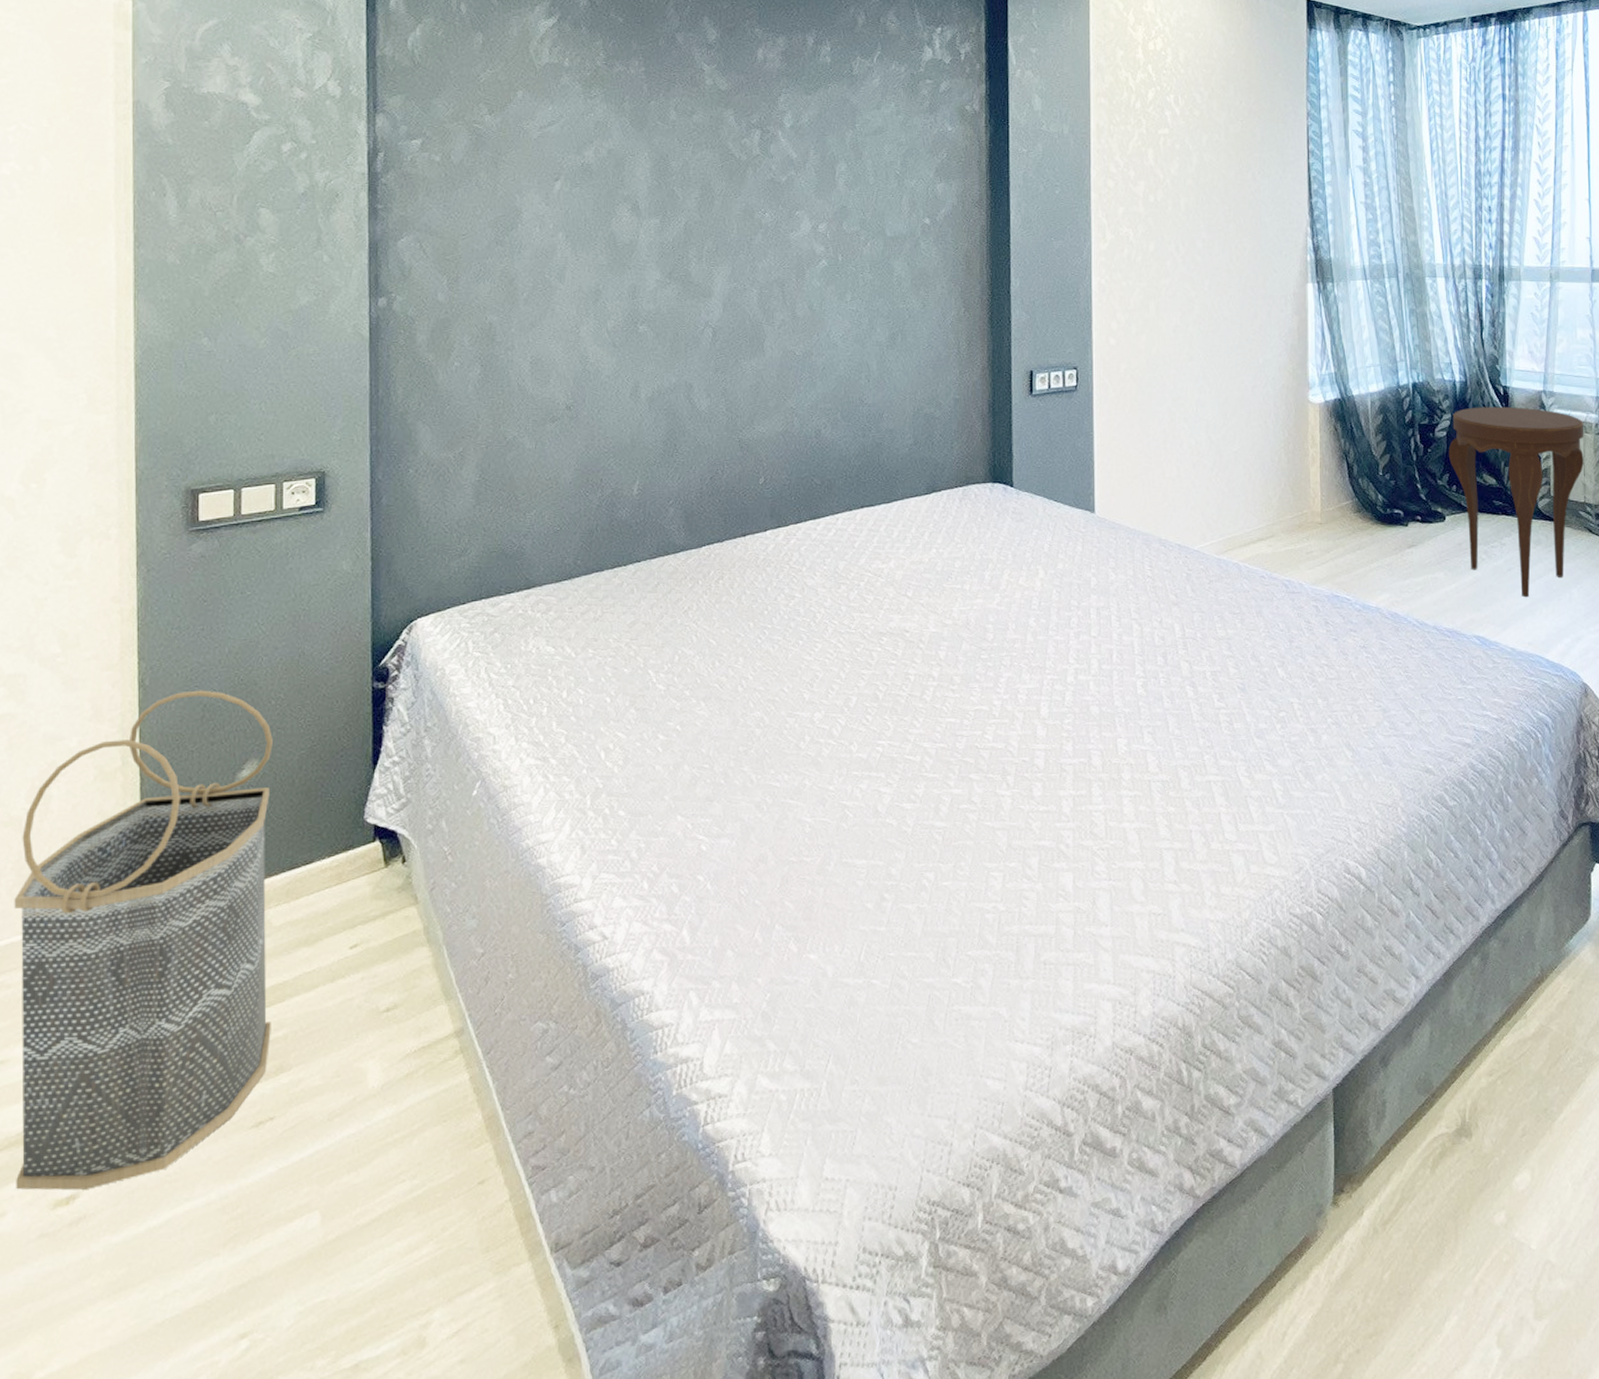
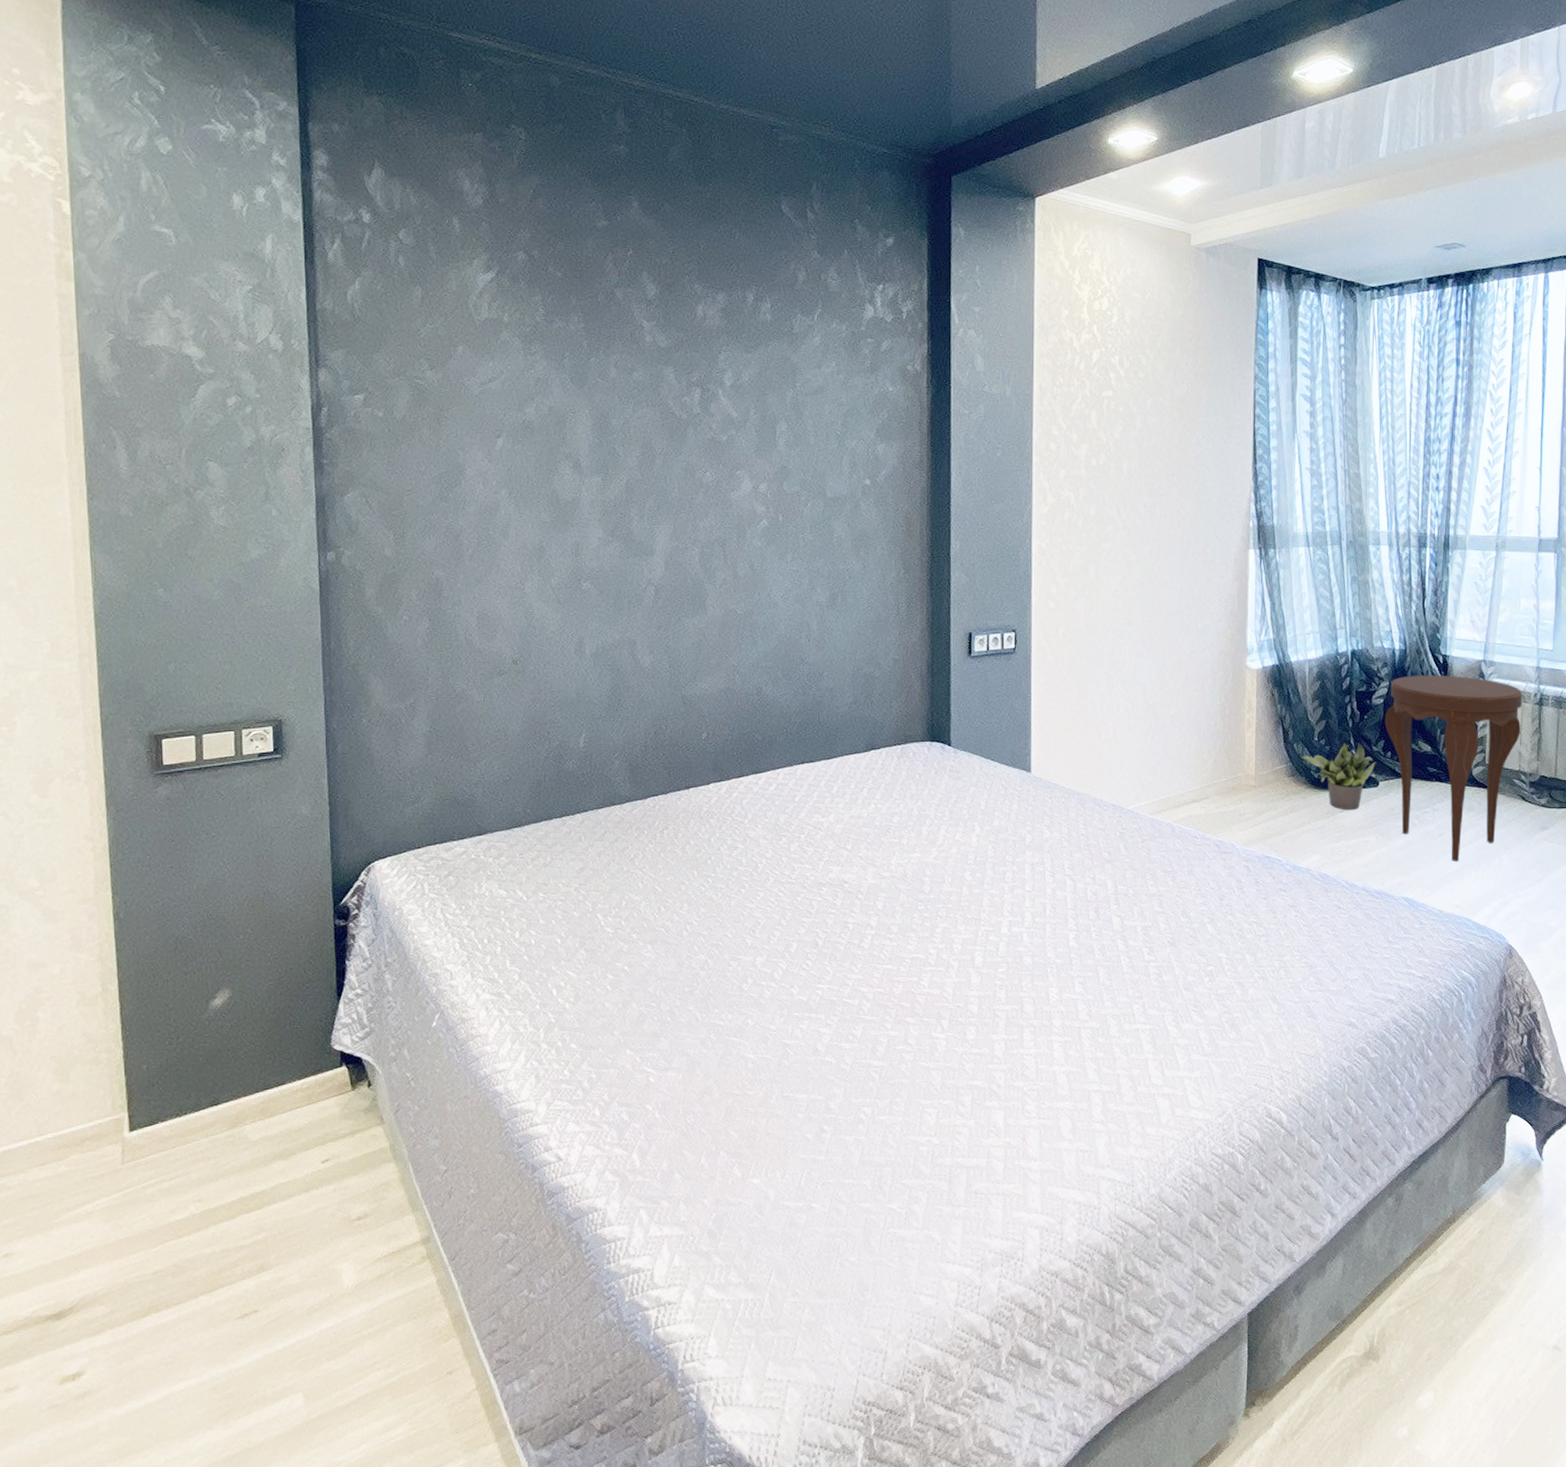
basket: present [14,690,273,1190] -> none [9,924,252,1368]
potted plant: none [1367,476,1442,546] -> present [1301,742,1376,810]

